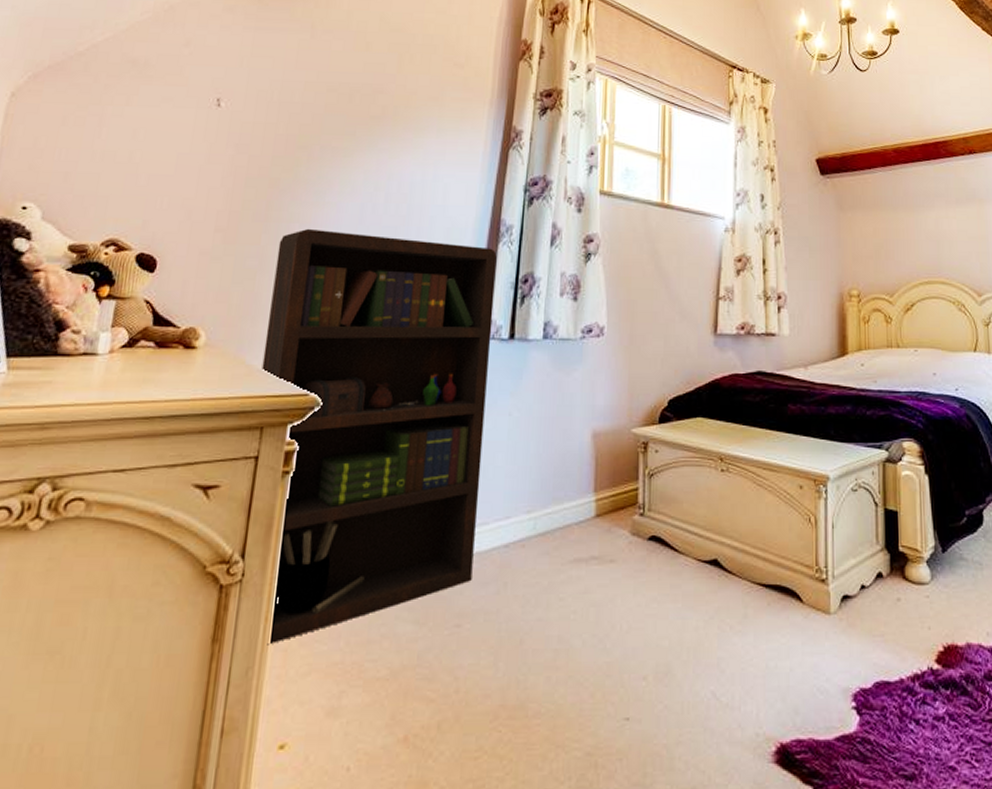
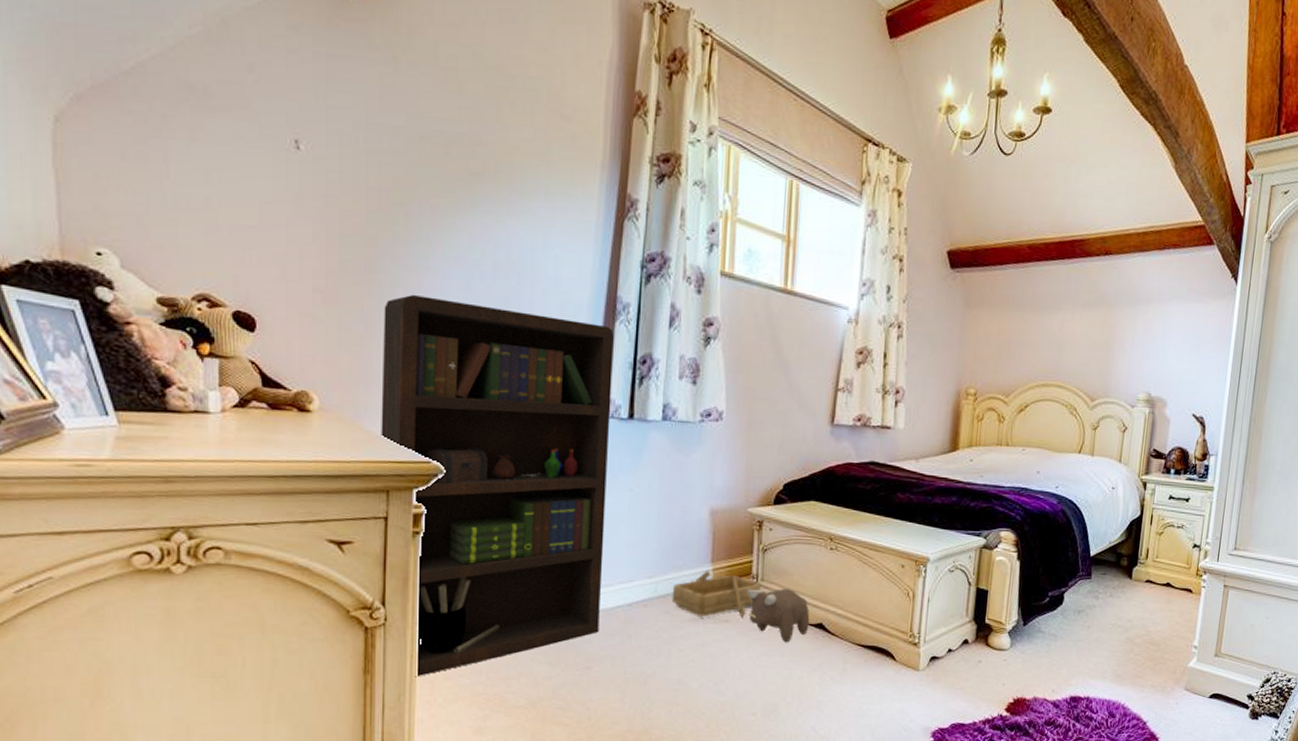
wooden boat: none [551,500,649,558] -> present [671,570,762,619]
plush toy: none [634,519,703,585] -> present [747,589,810,643]

